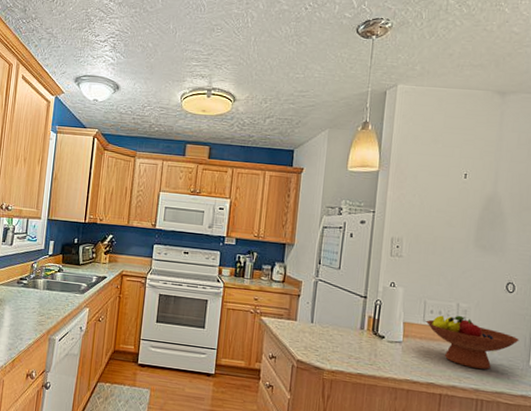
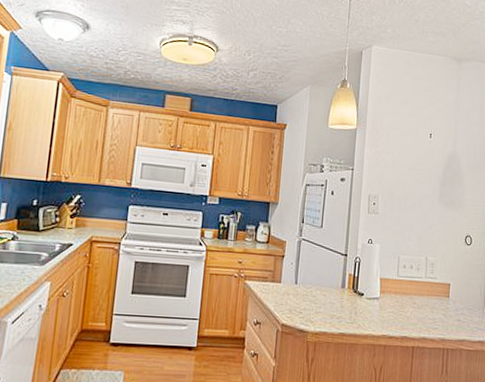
fruit bowl: present [427,315,519,370] -> none [400,268,476,320]

